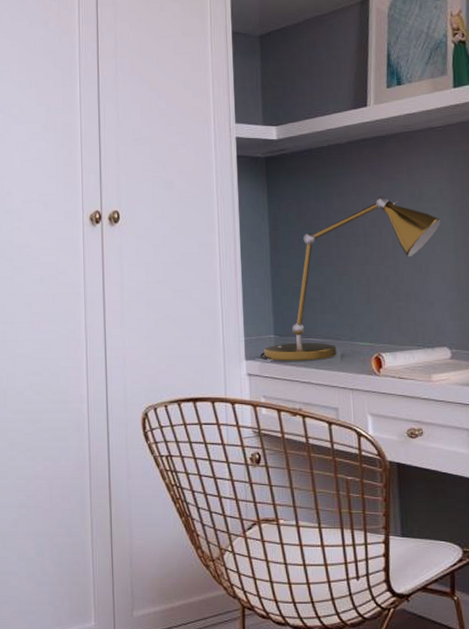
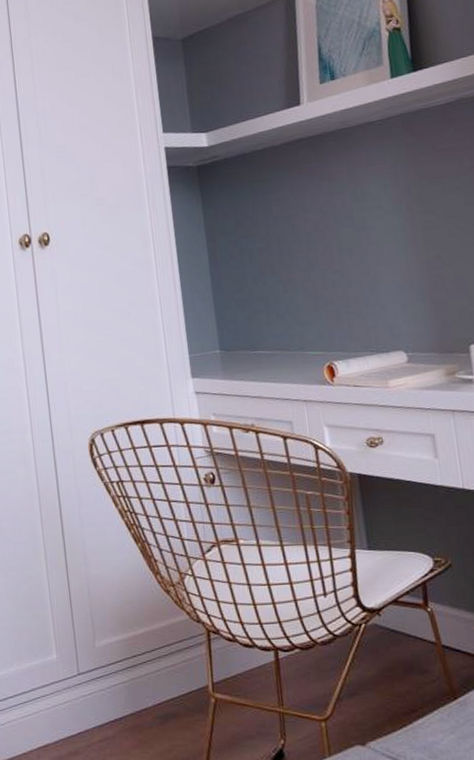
desk lamp: present [260,196,442,362] -> none [206,197,388,377]

